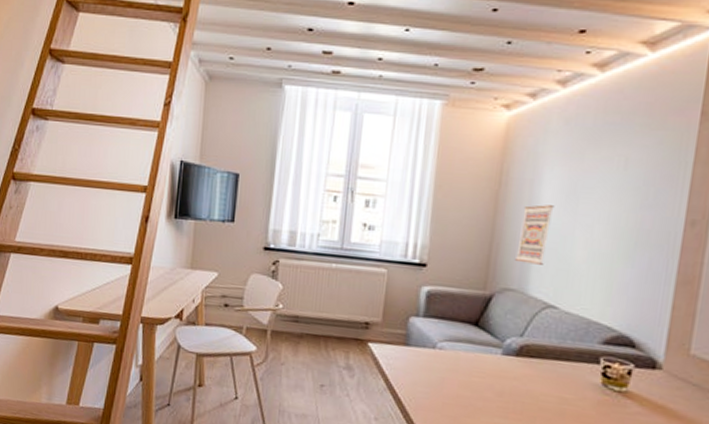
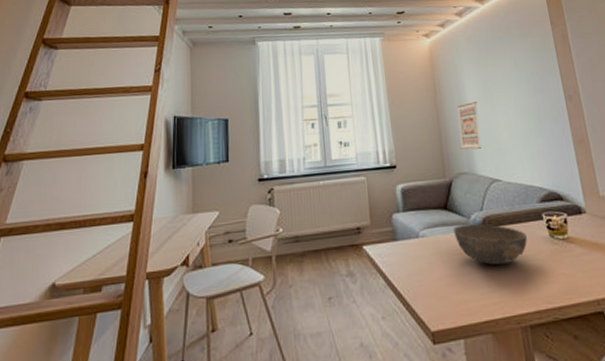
bowl: none [479,346,573,401] -> present [453,224,528,266]

